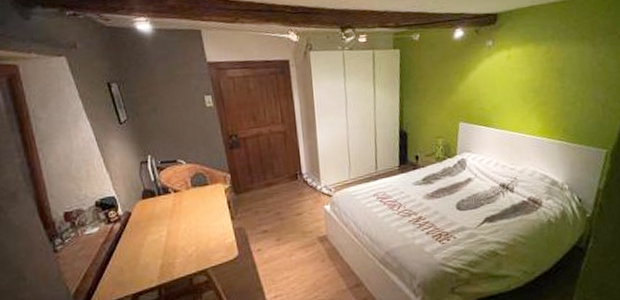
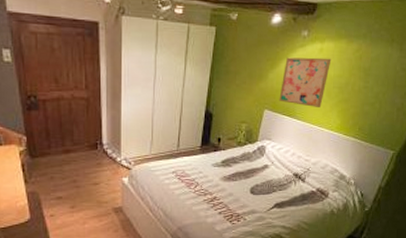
wall art: none [472,63,522,115] -> present [279,57,332,109]

